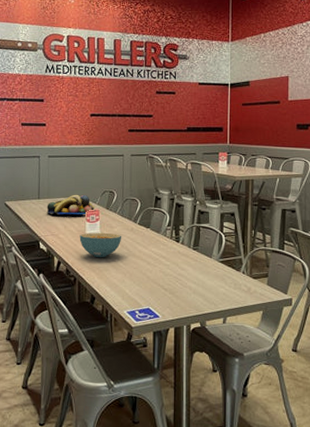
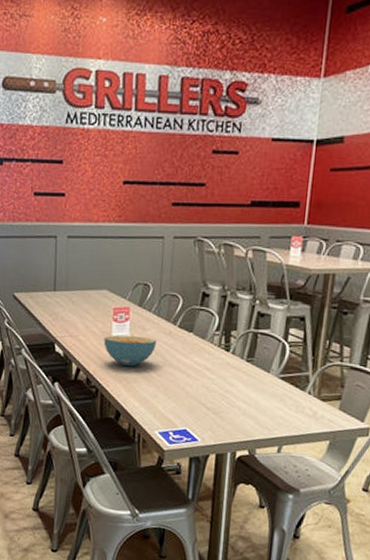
fruit bowl: present [46,194,97,215] -> none [64,286,126,313]

